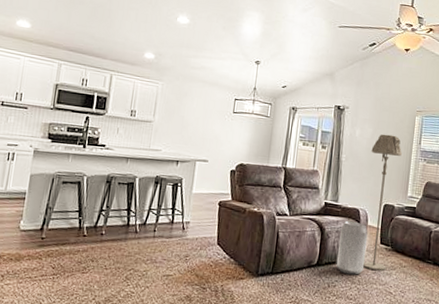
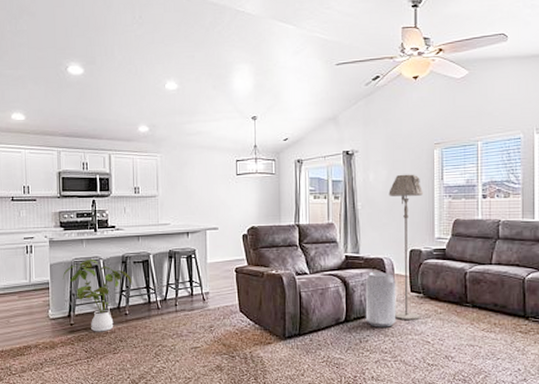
house plant: none [41,174,114,250] -> present [62,259,132,332]

